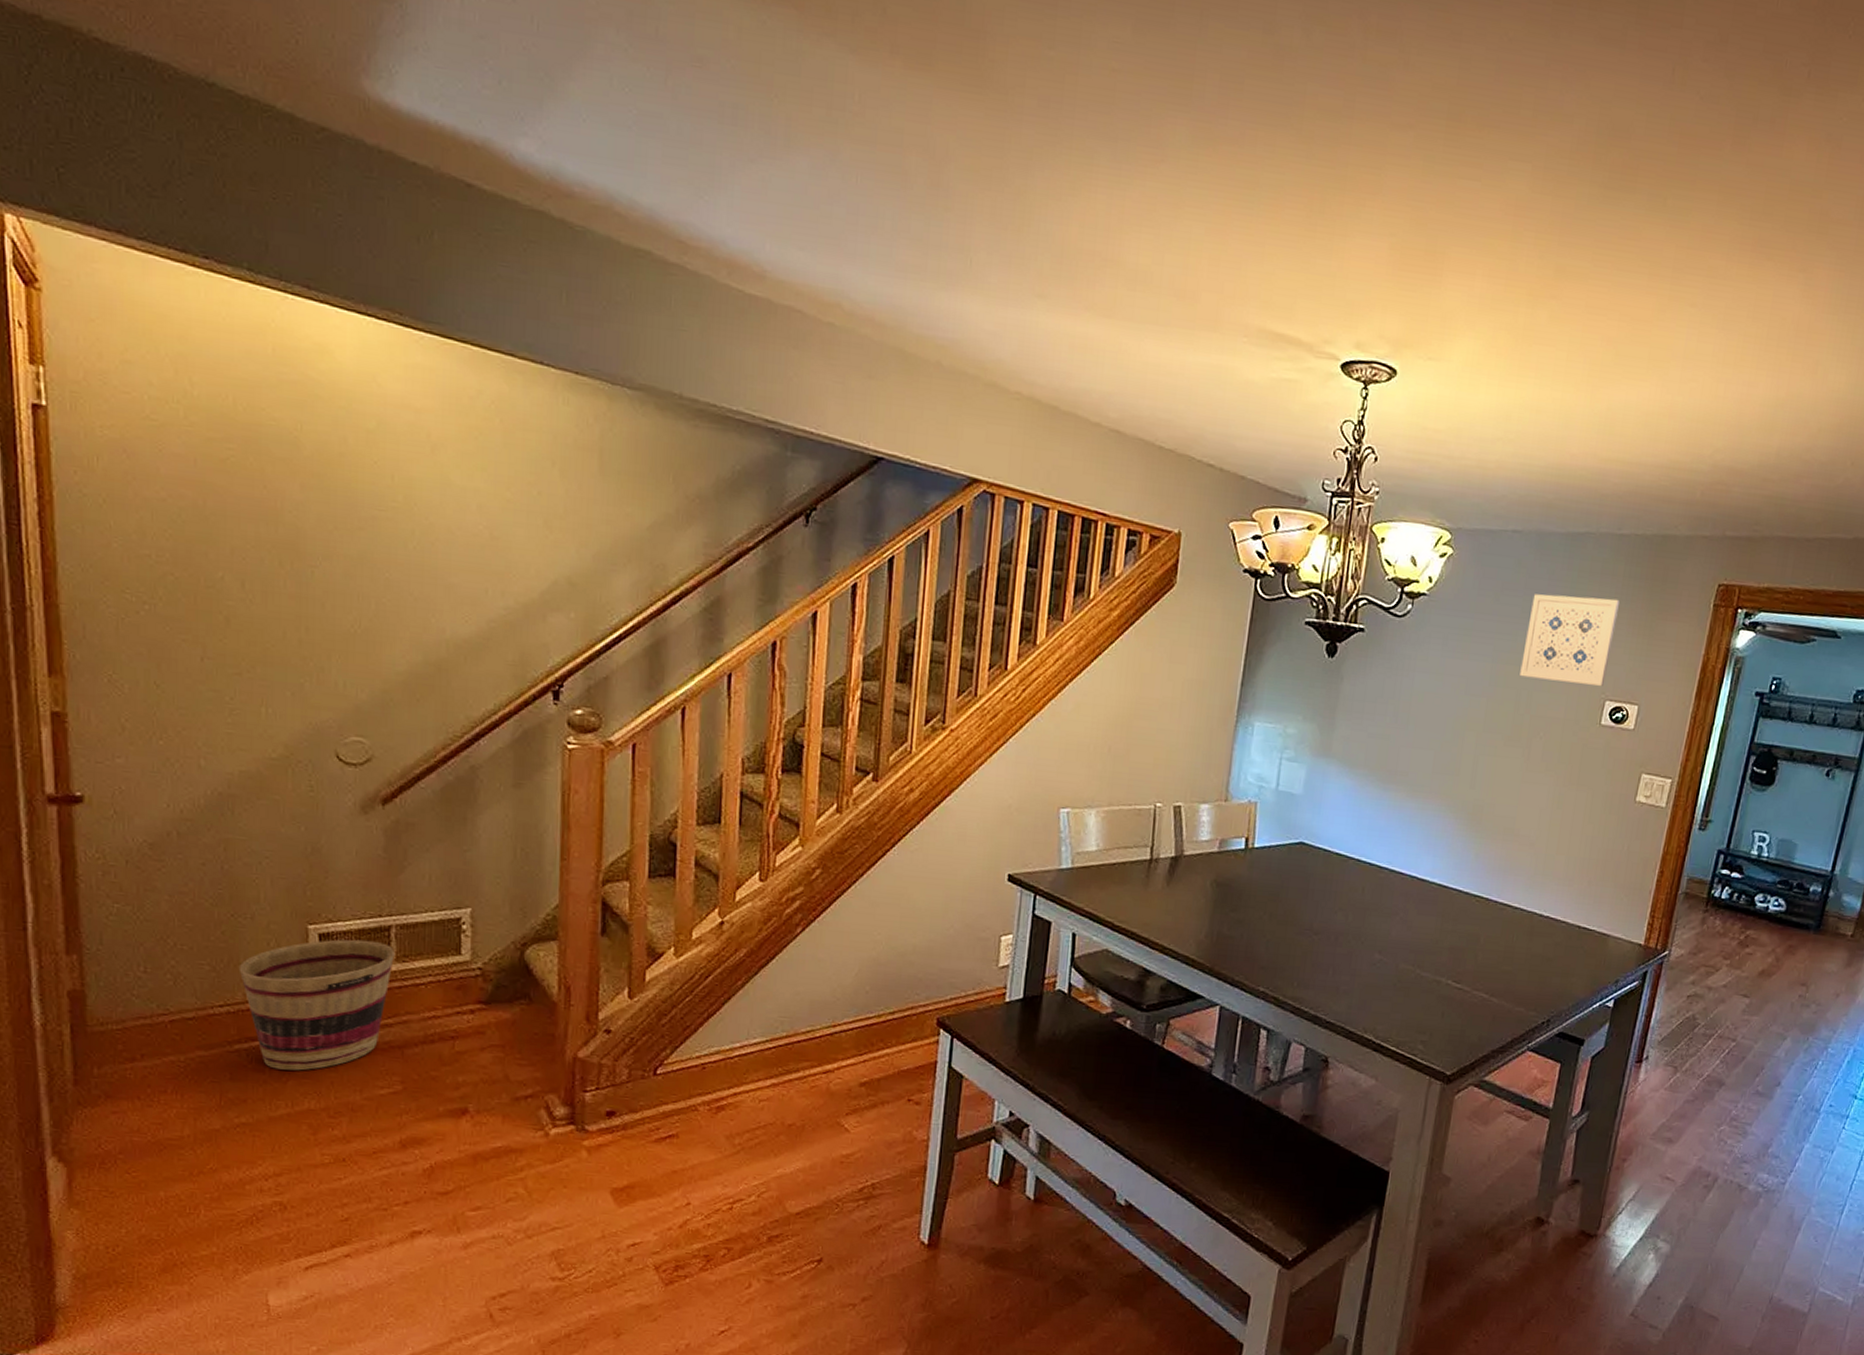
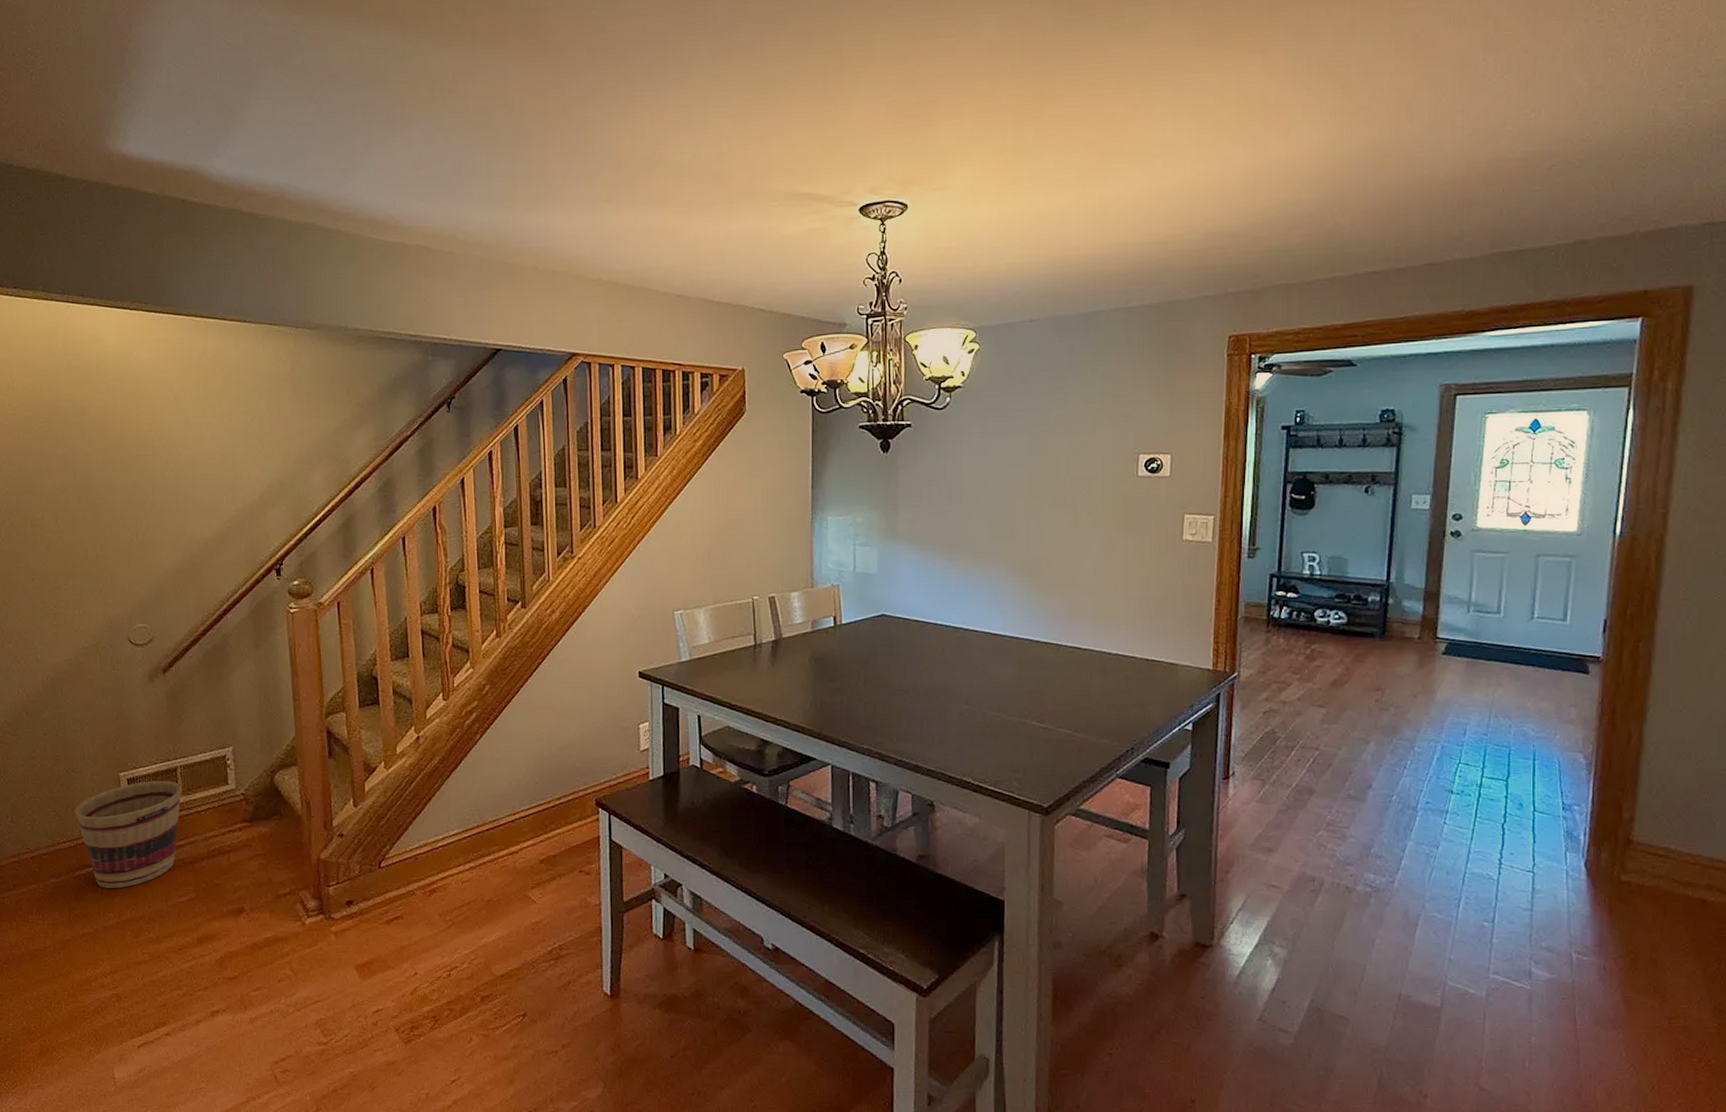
wall art: present [1520,594,1621,686] -> none [1056,364,1139,445]

